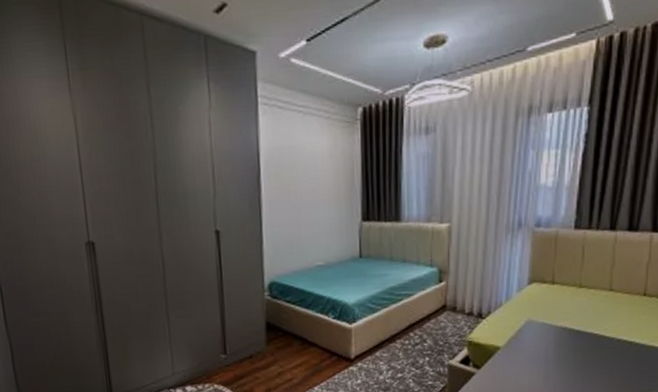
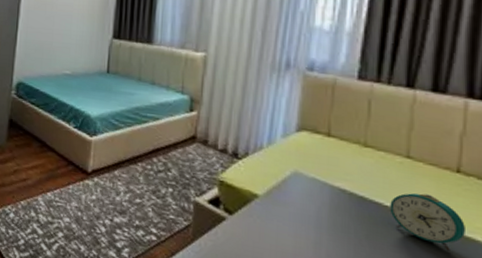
alarm clock: none [598,318,648,360] -> present [390,193,465,251]

